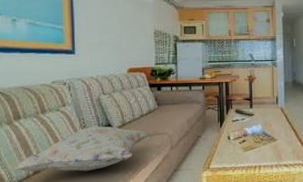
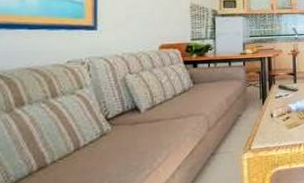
decorative pillow: present [13,126,151,172] -> none [10,109,185,168]

